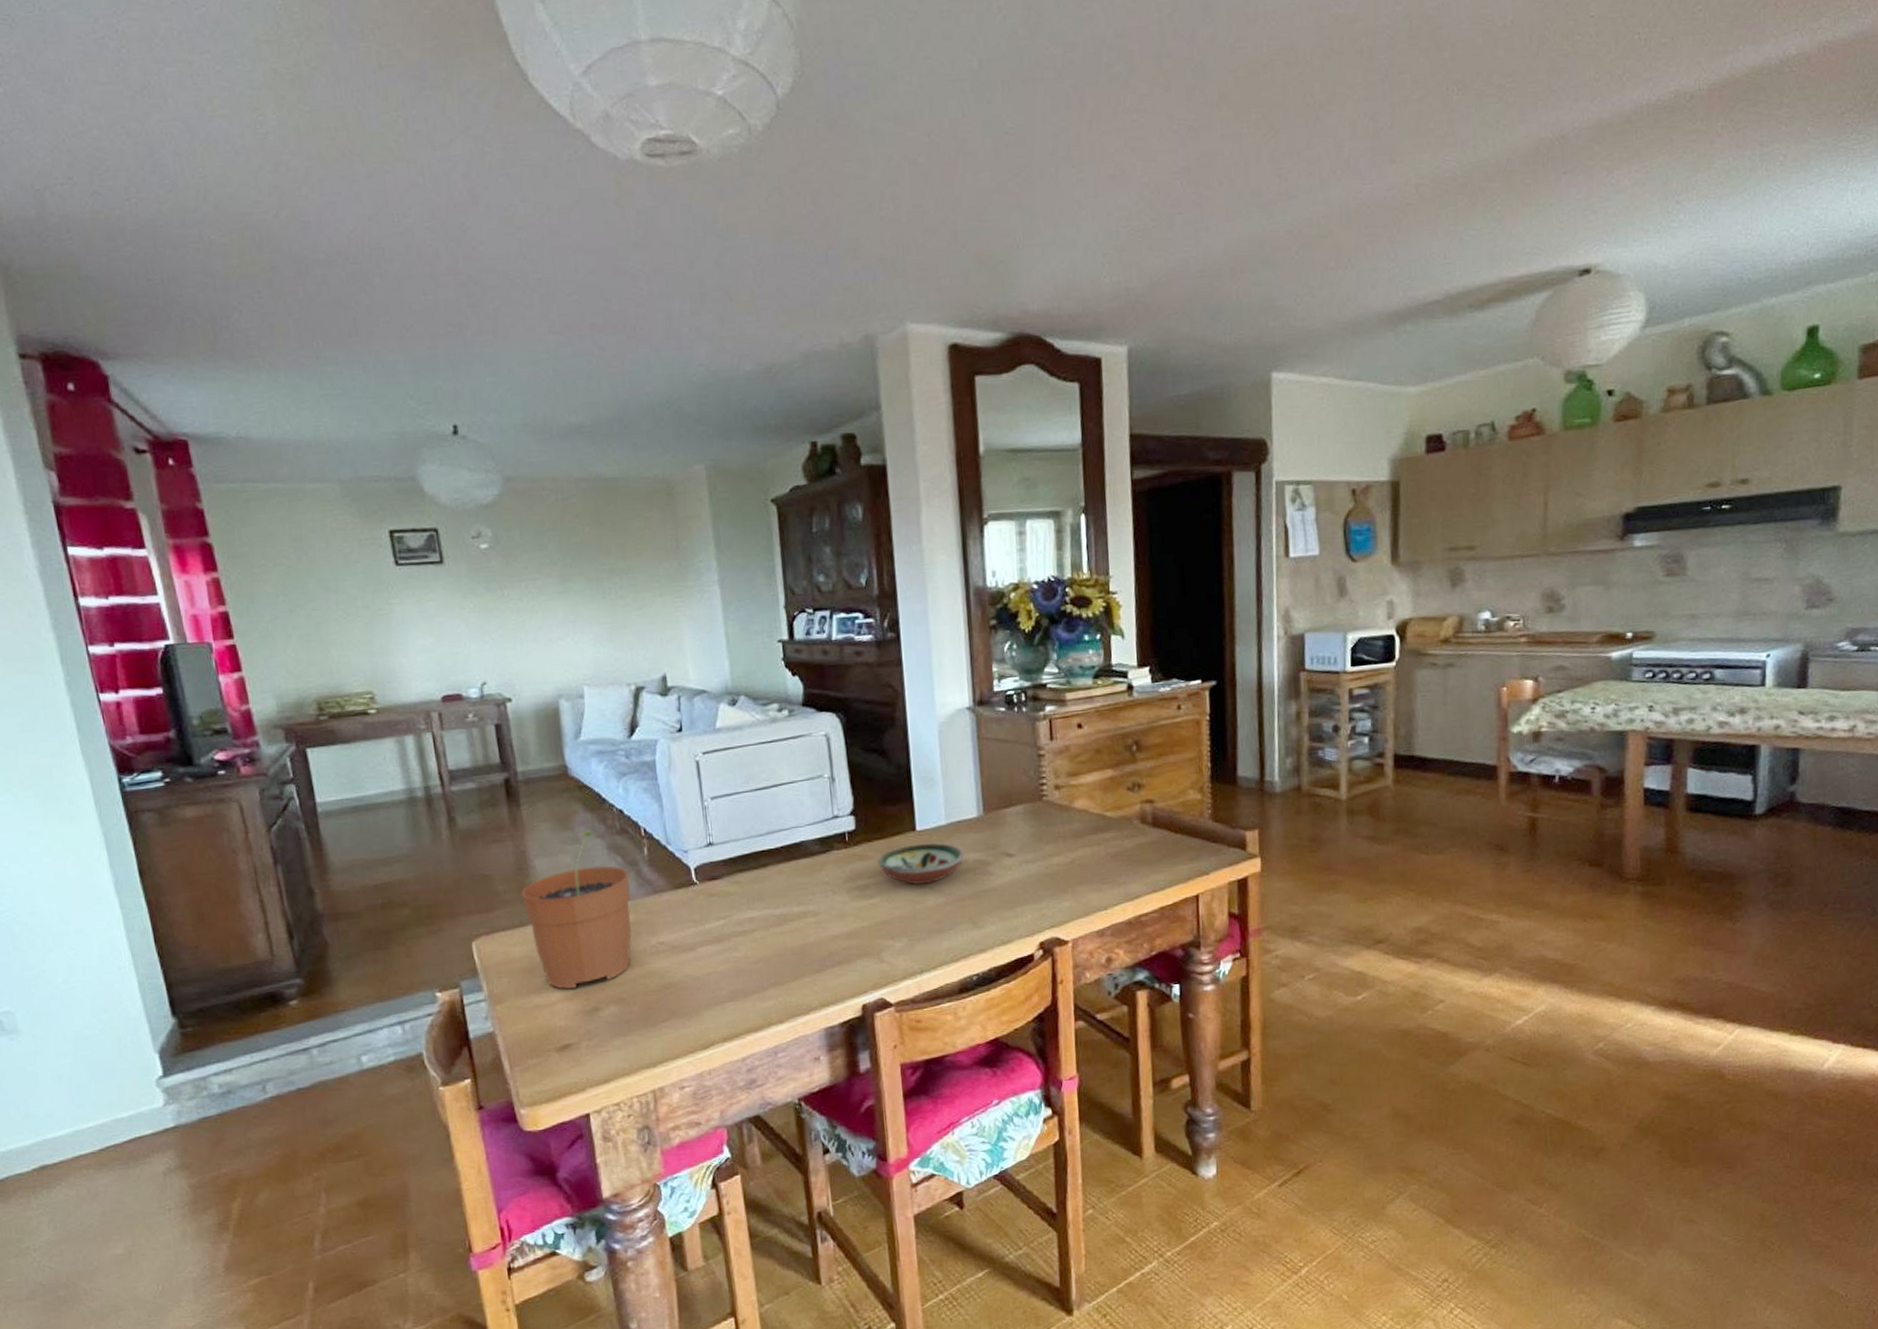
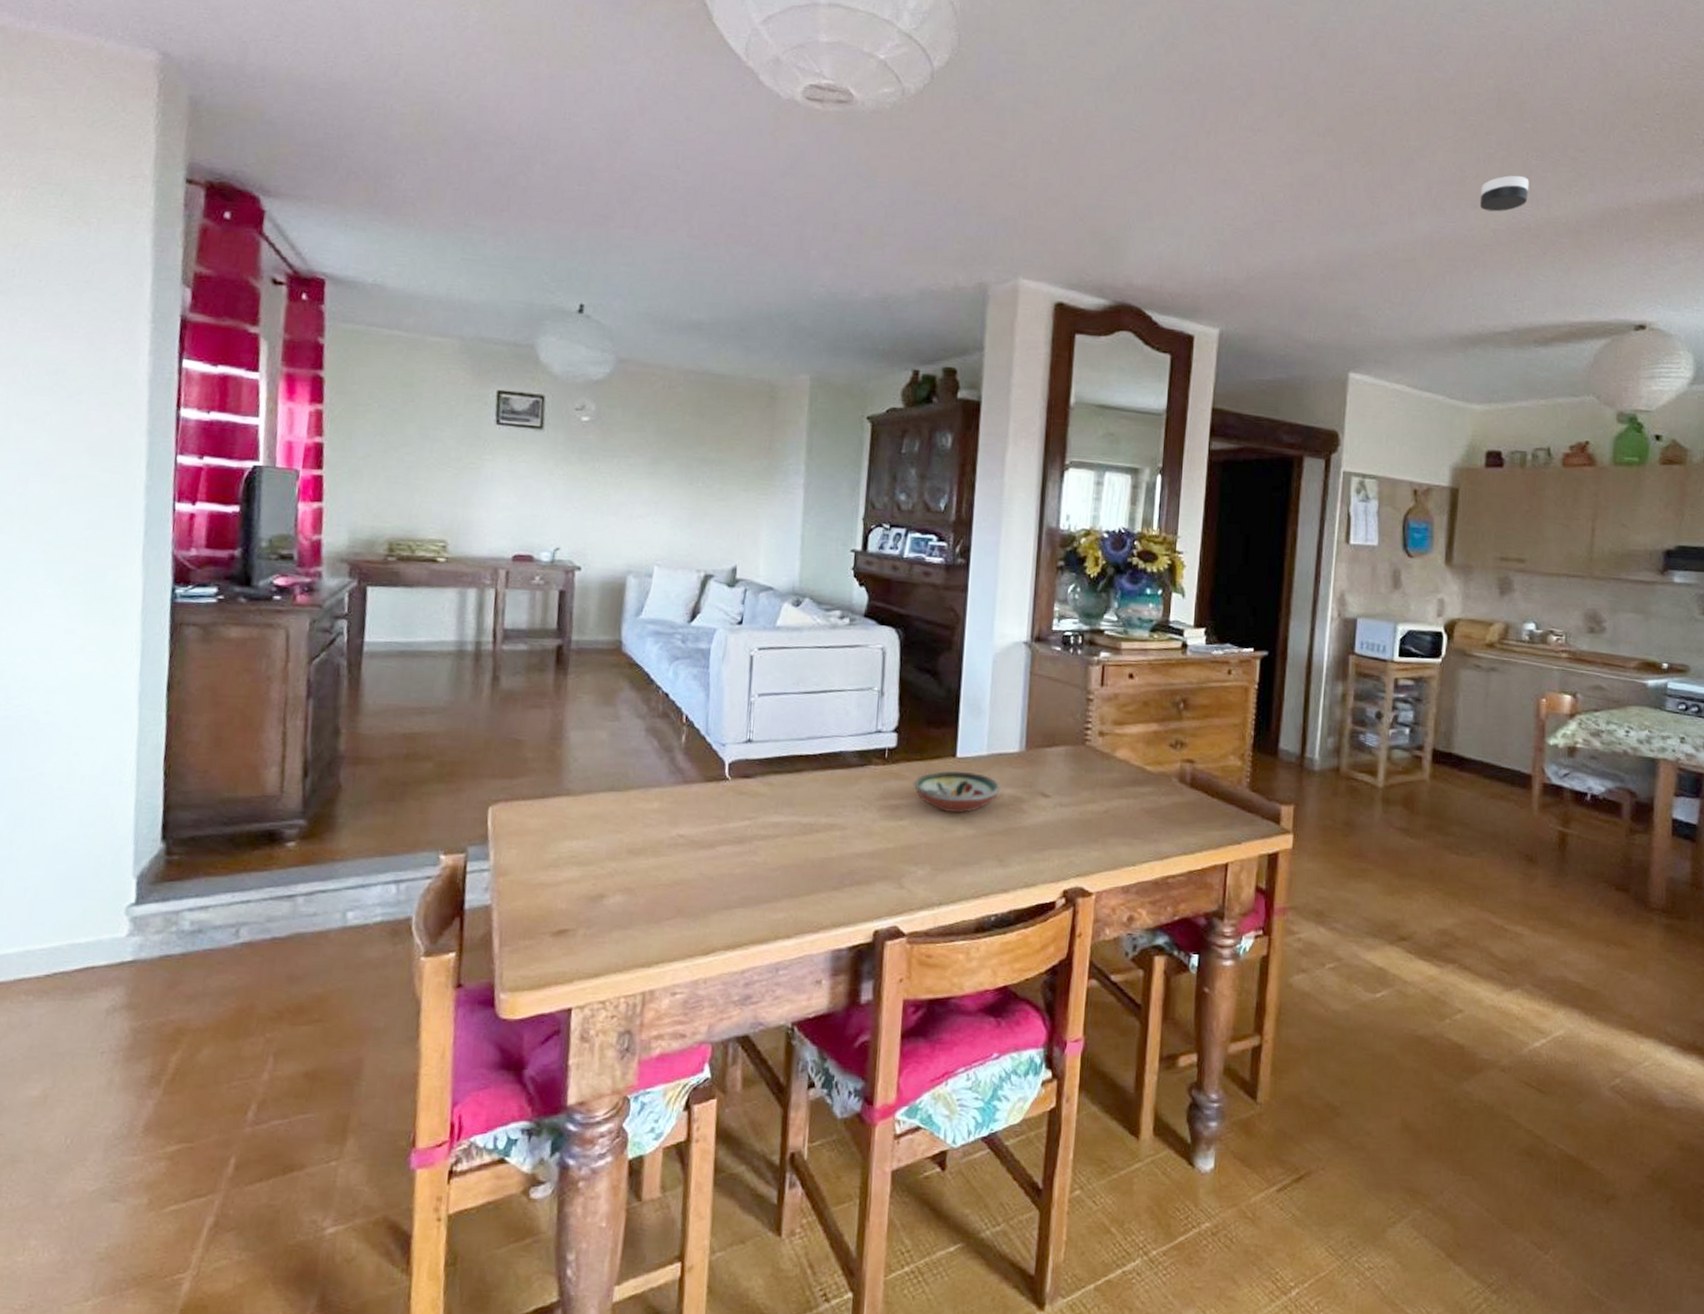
plant pot: present [521,830,631,989] -> none [549,709,663,870]
smoke detector: none [1397,116,1452,165] -> present [1479,175,1529,212]

